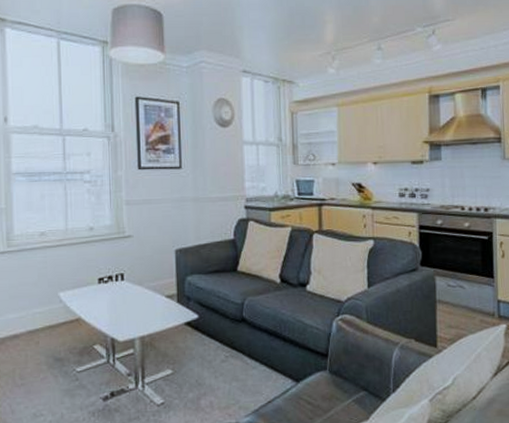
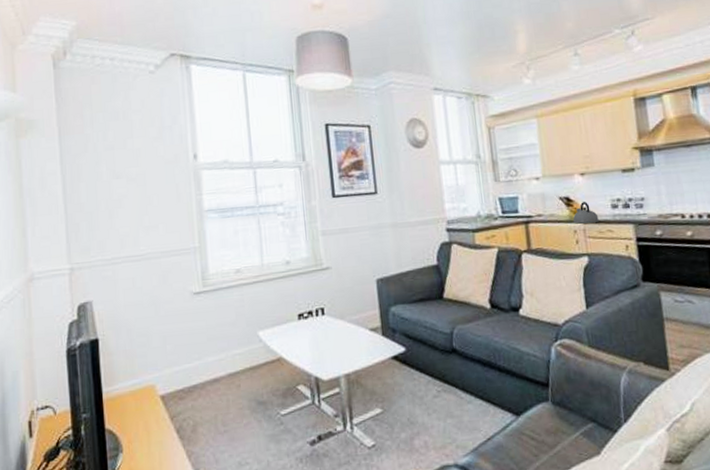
kettle: none [363,189,387,210] -> present [573,202,599,224]

